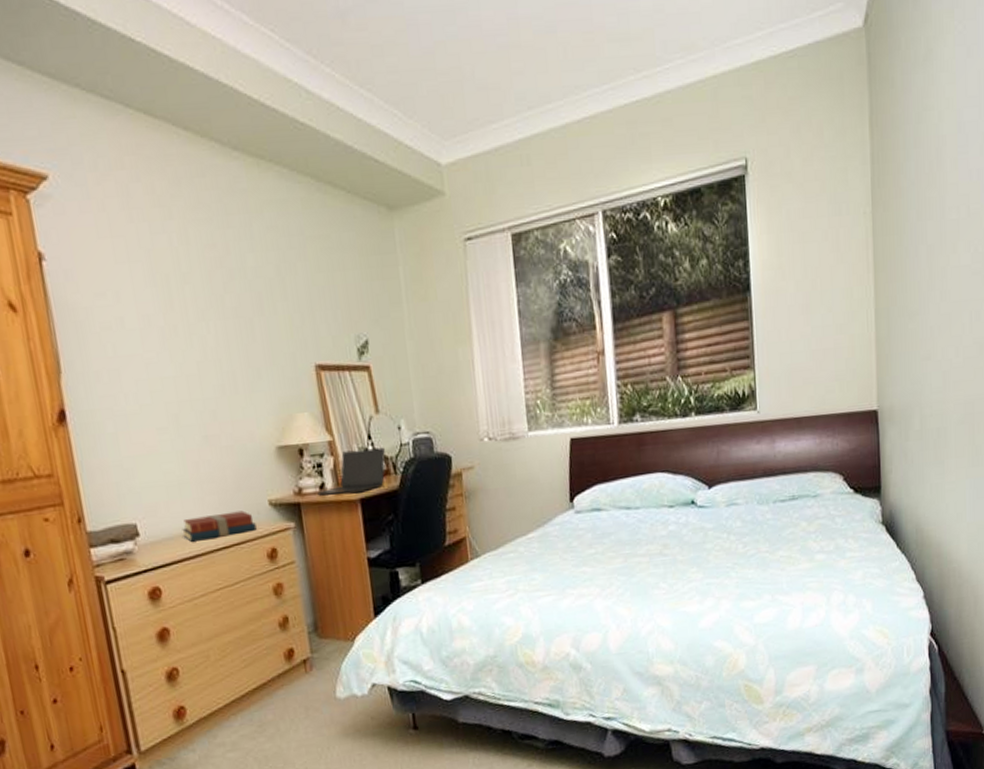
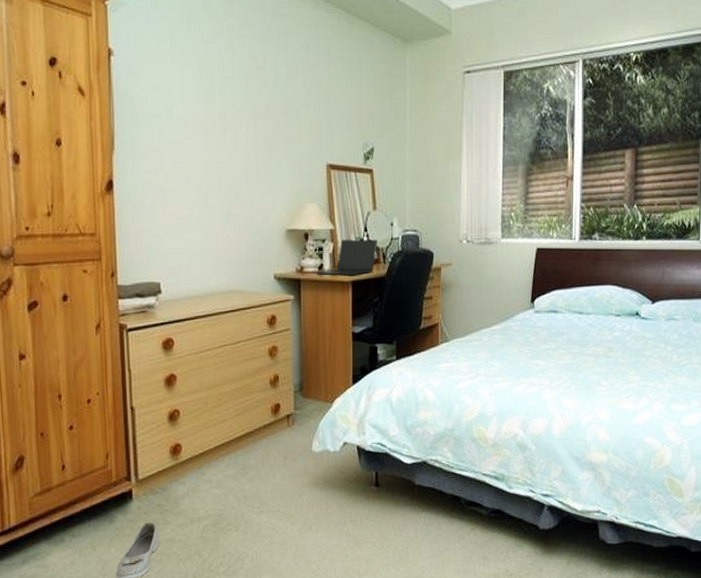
books: present [182,510,257,542] -> none [198,281,261,303]

